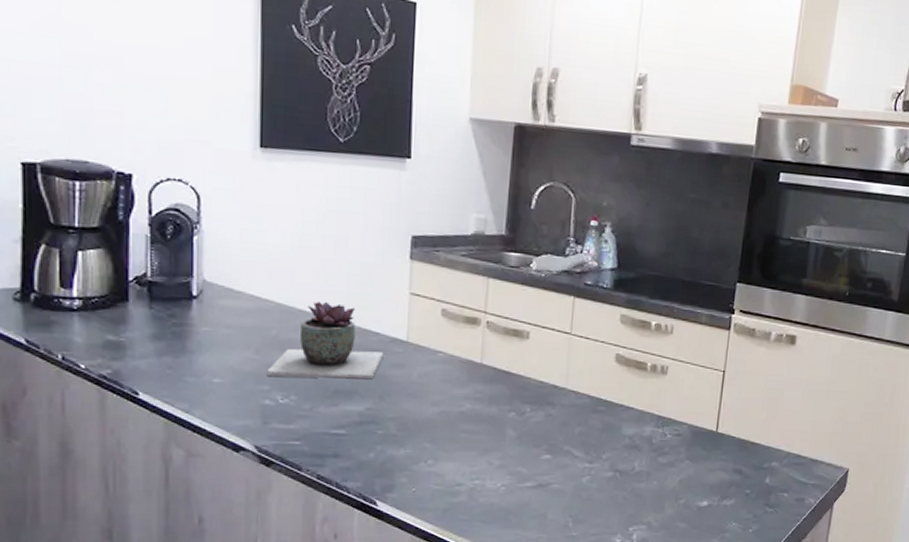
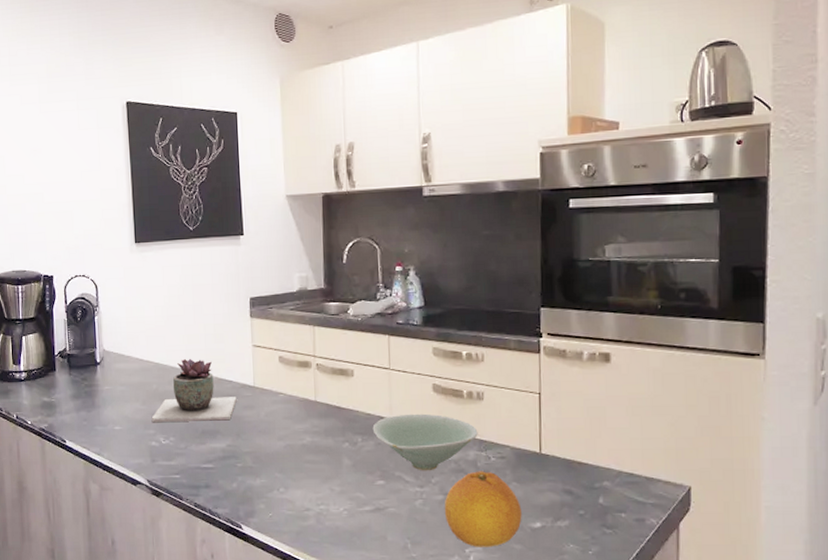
bowl: none [544,384,658,447] -> present [372,413,478,471]
fruit: none [611,448,691,526] -> present [444,471,522,547]

